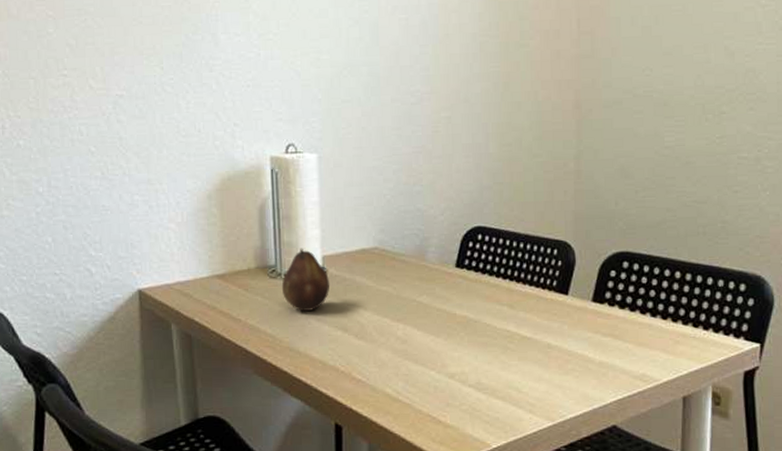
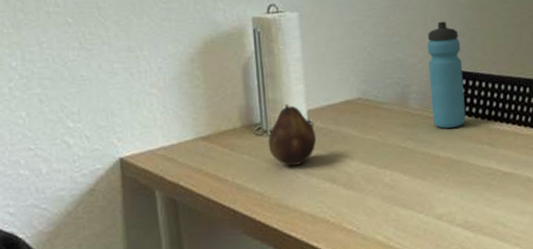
water bottle: none [450,172,487,286] -> present [427,21,466,129]

